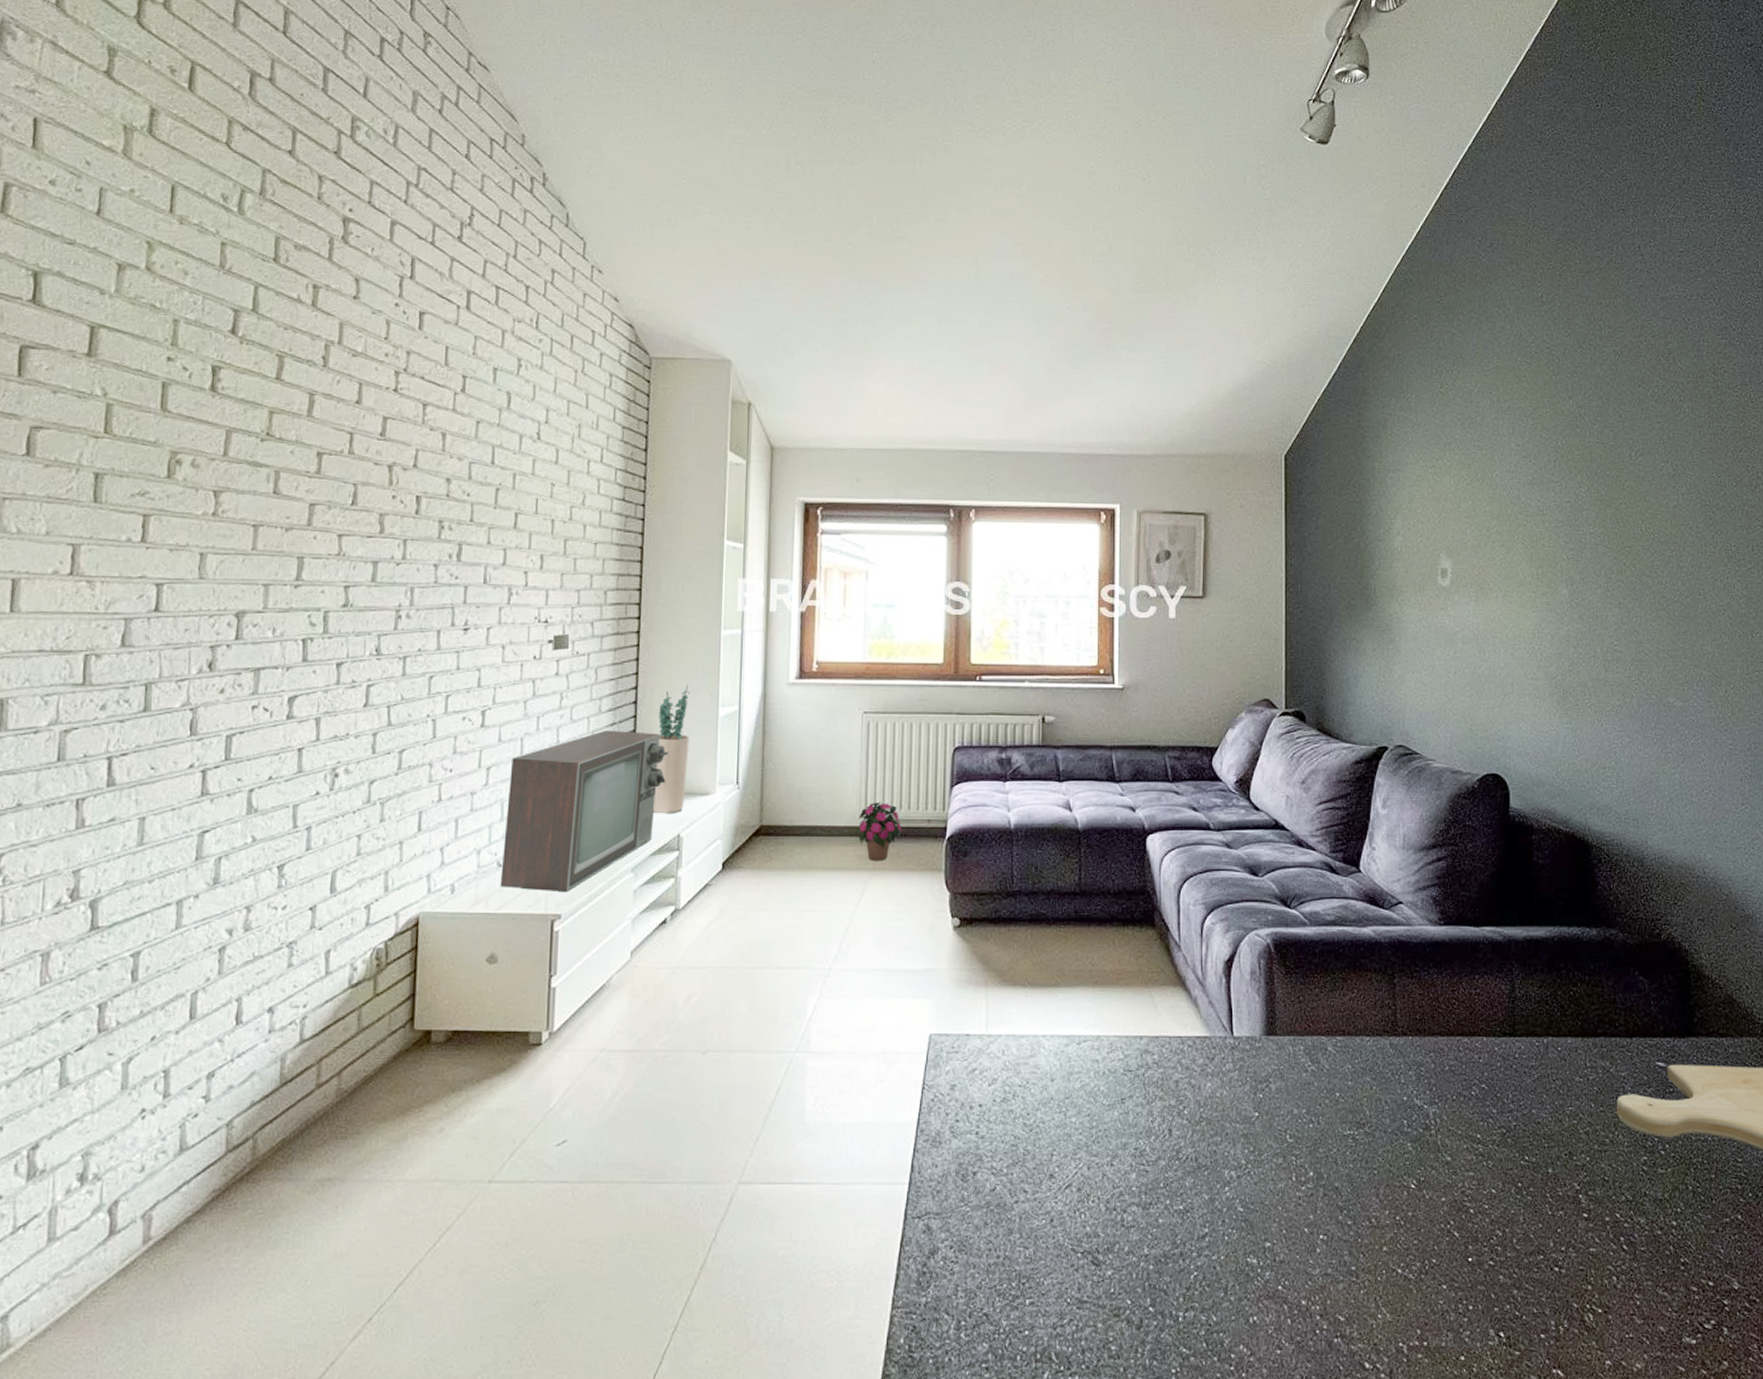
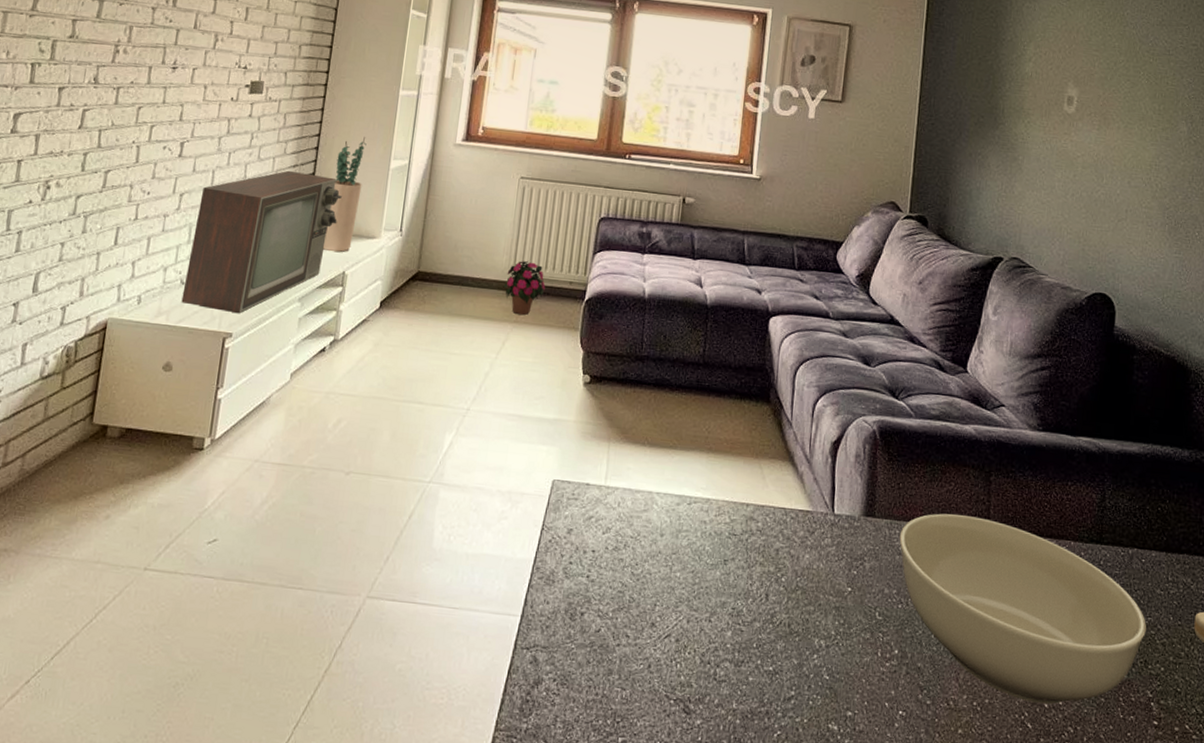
bowl: none [1304,1022,1568,1210] -> present [899,513,1146,704]

